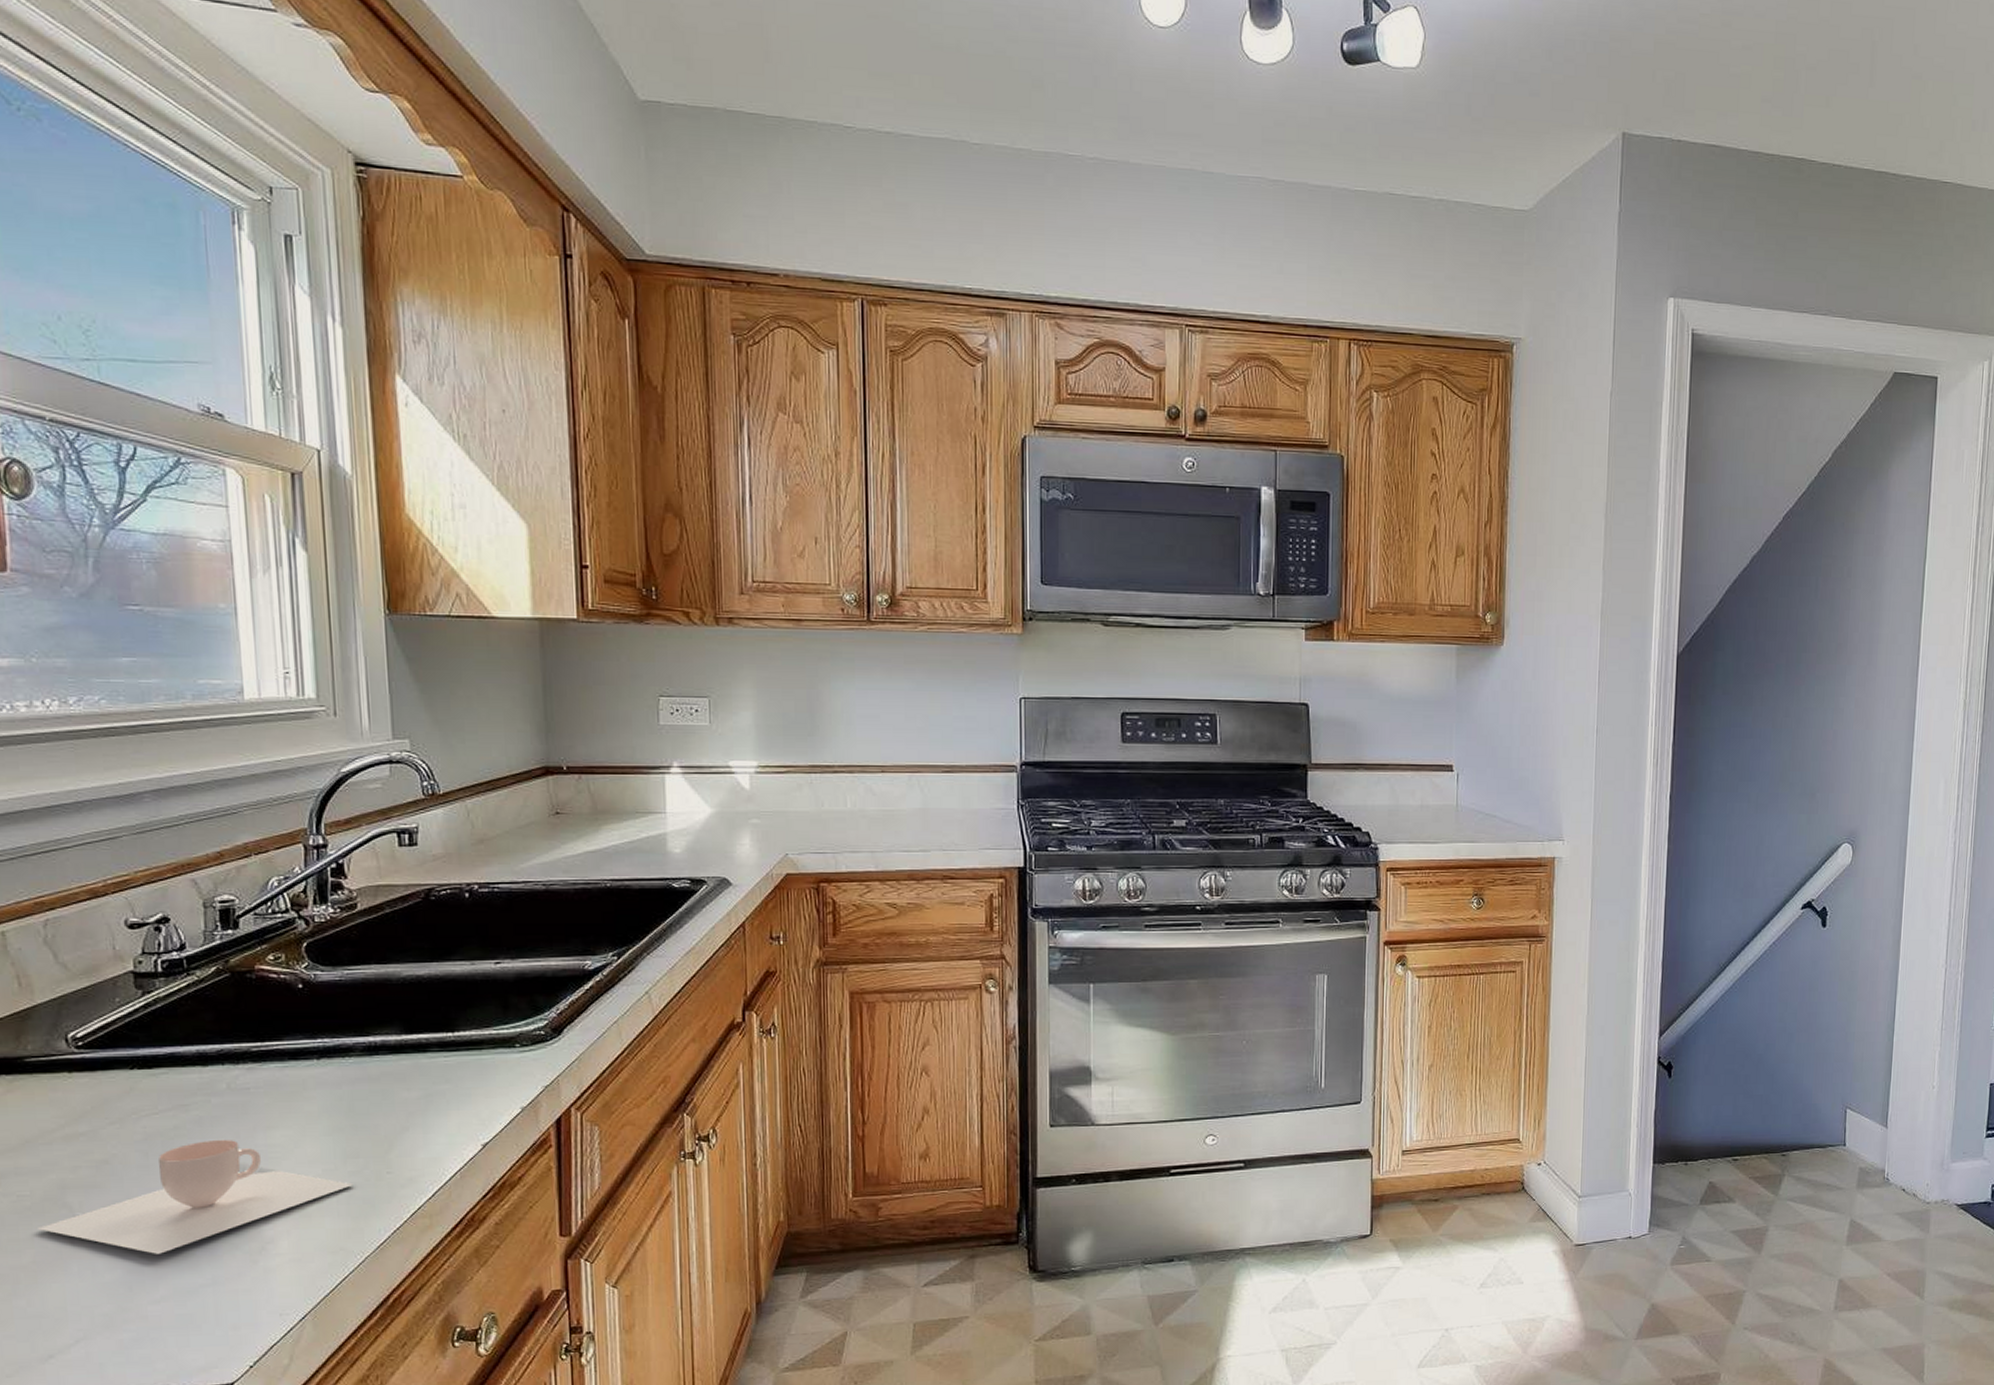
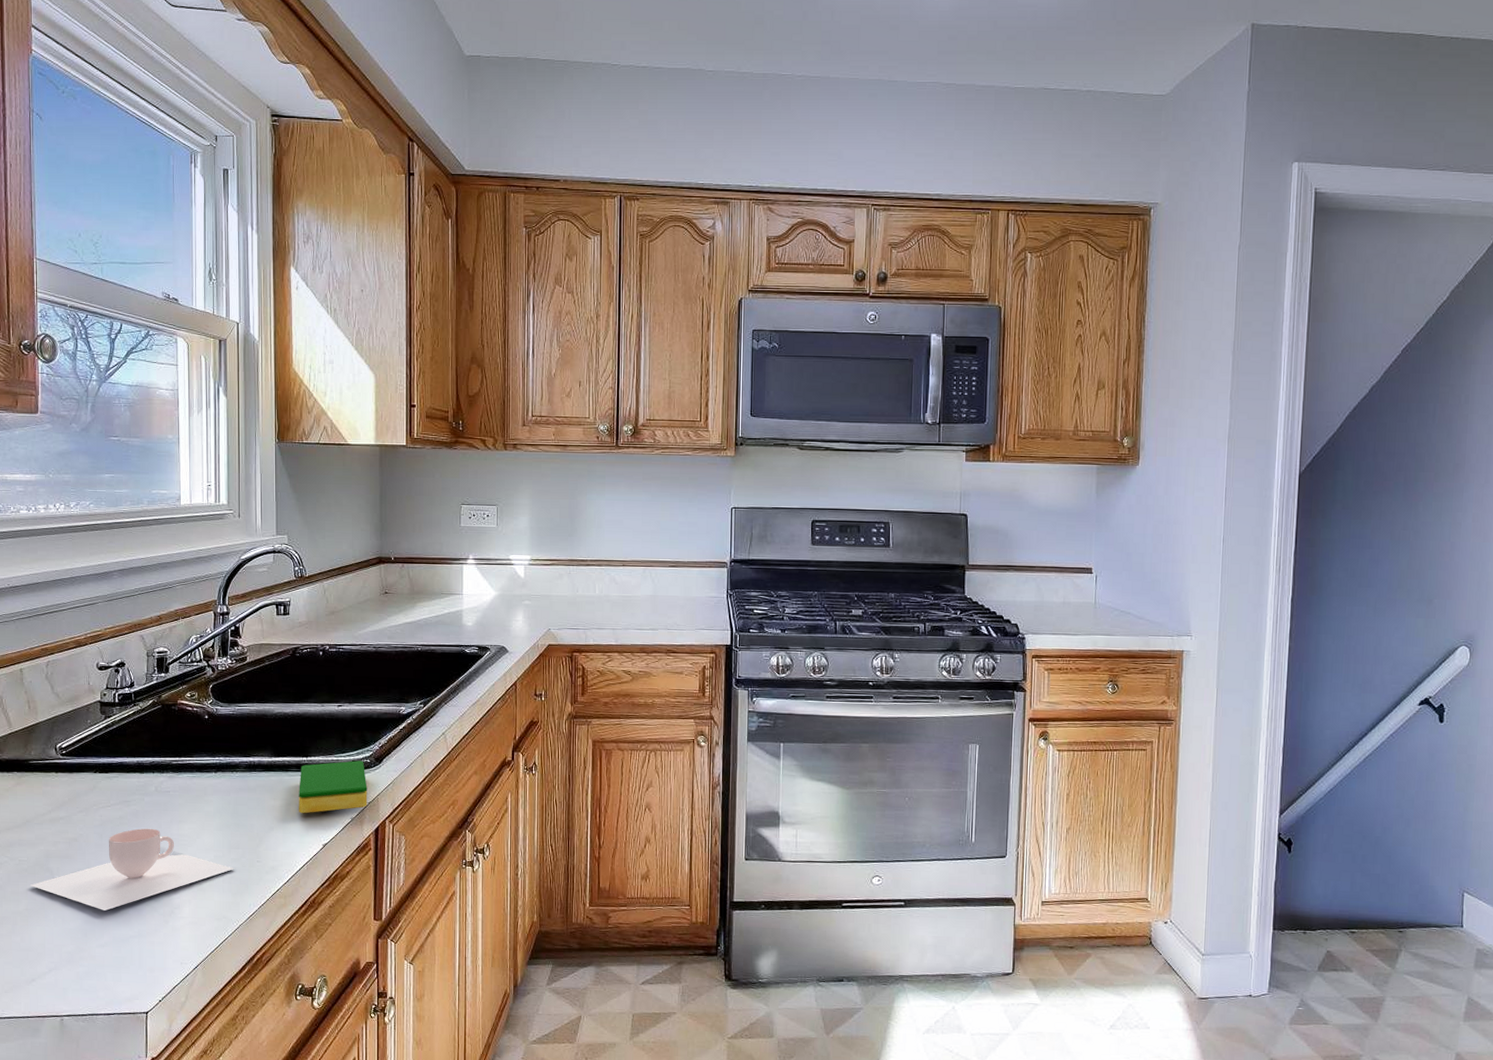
dish sponge: none [443,1033,544,1106] -> present [299,760,368,814]

